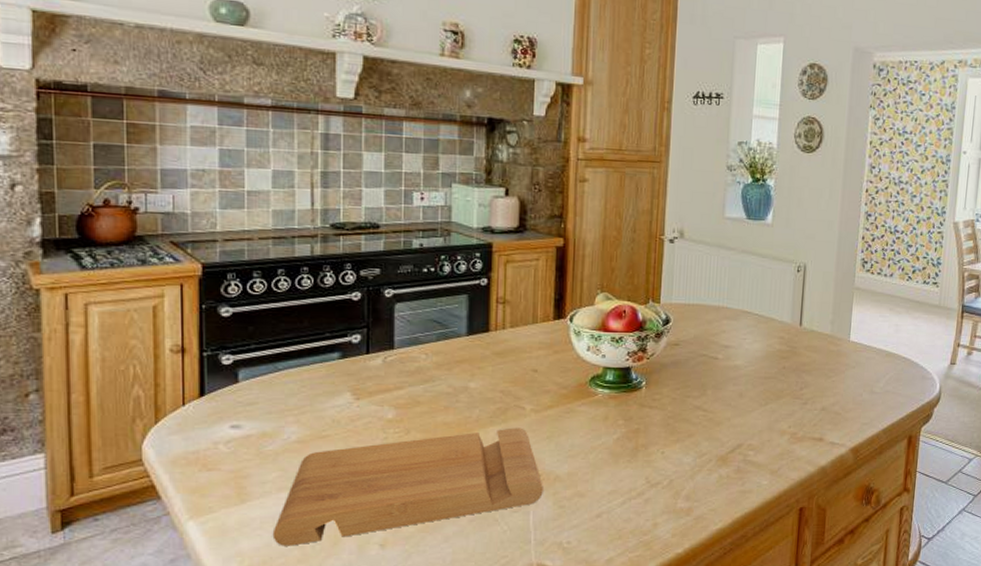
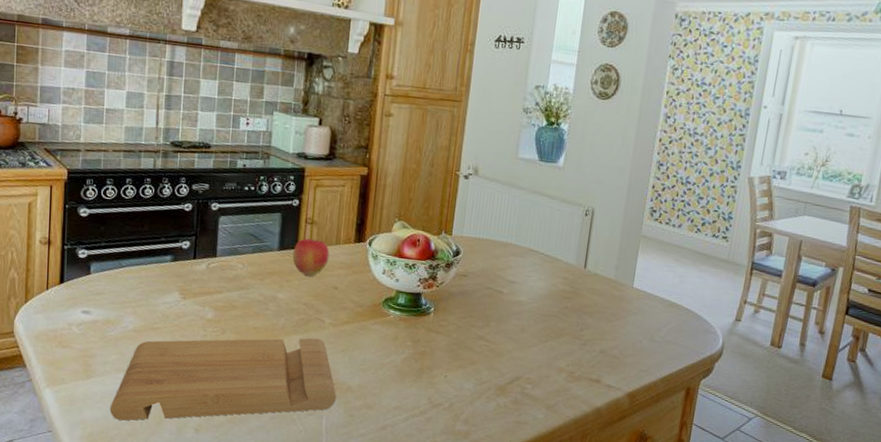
apple: none [484,319,526,360] -> present [292,238,330,276]

